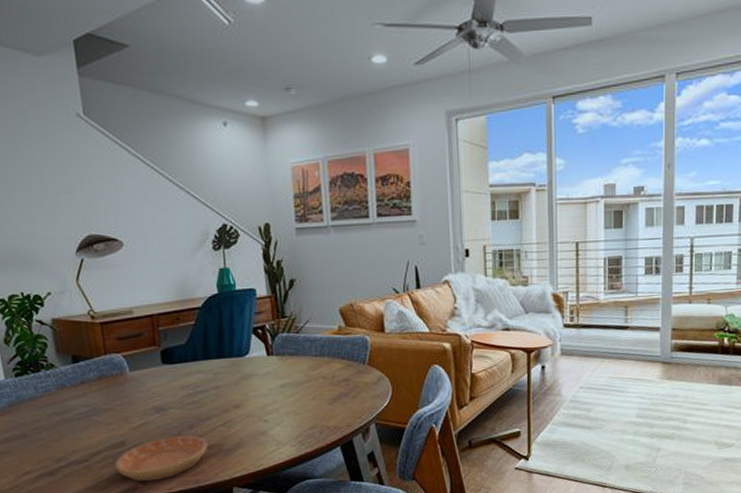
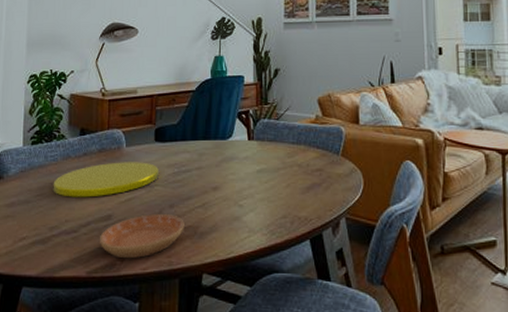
plate: none [50,385,172,428] -> present [53,162,159,198]

